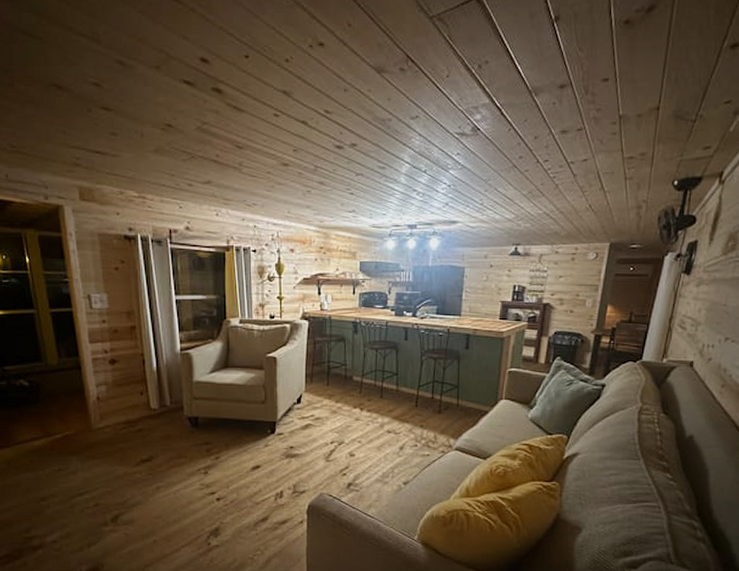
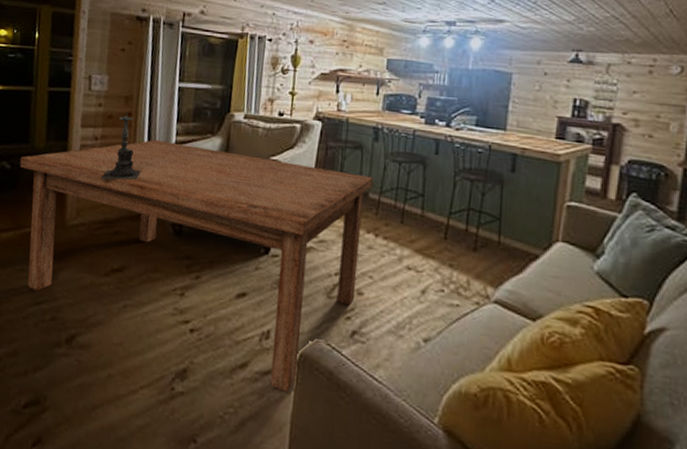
dining table: none [36,349,355,534] -> present [20,140,373,392]
candle holder: none [116,324,153,387] -> present [100,110,141,180]

